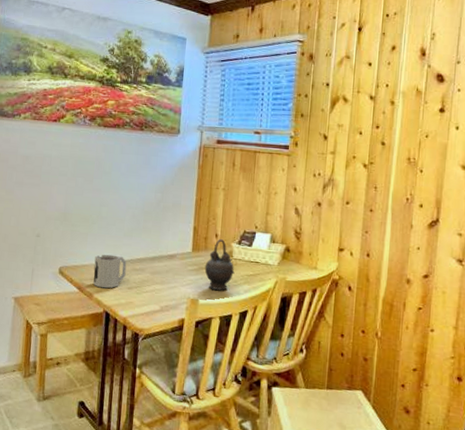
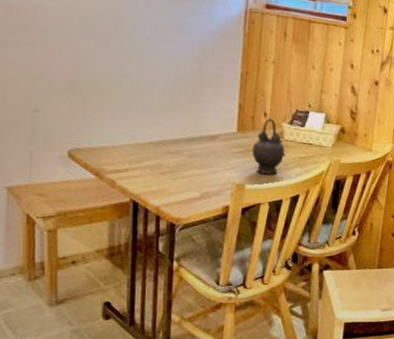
mug: present [93,254,127,289] -> none [115,134,158,175]

